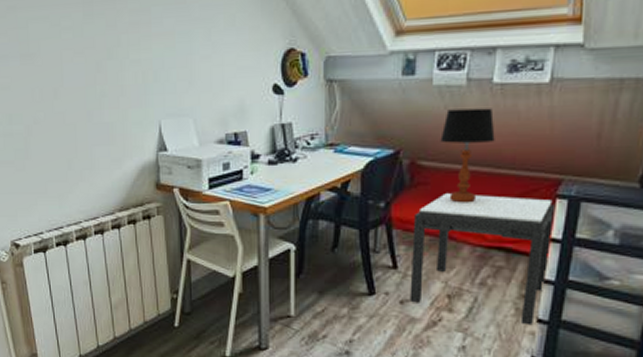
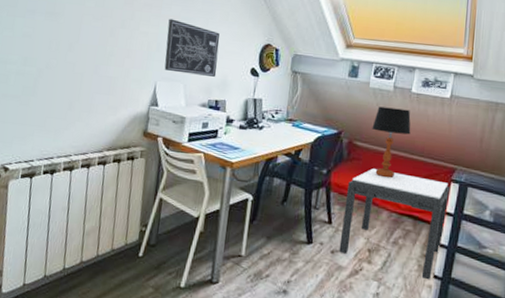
wall art: none [162,36,231,105] -> present [164,18,220,77]

